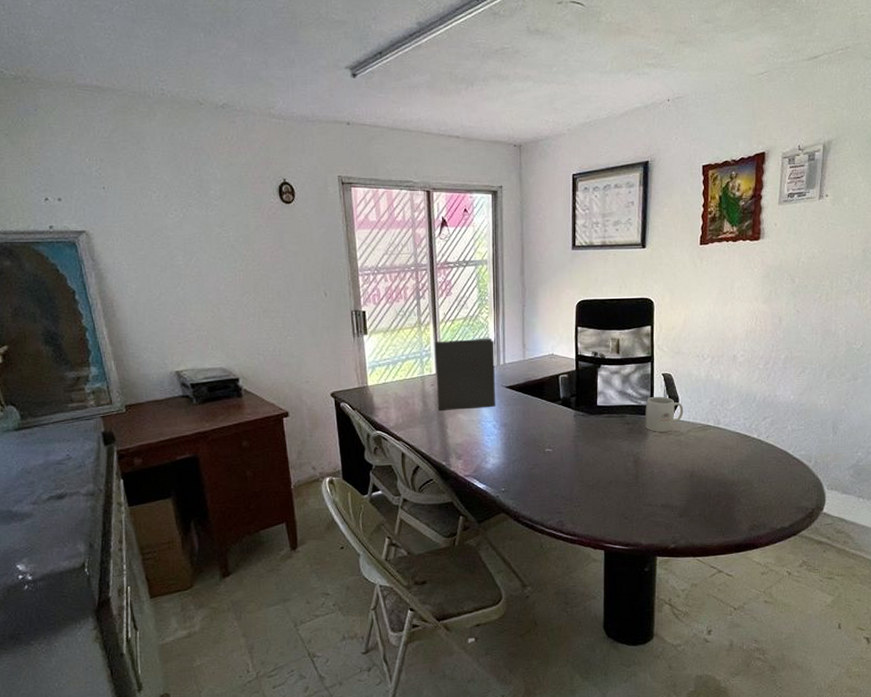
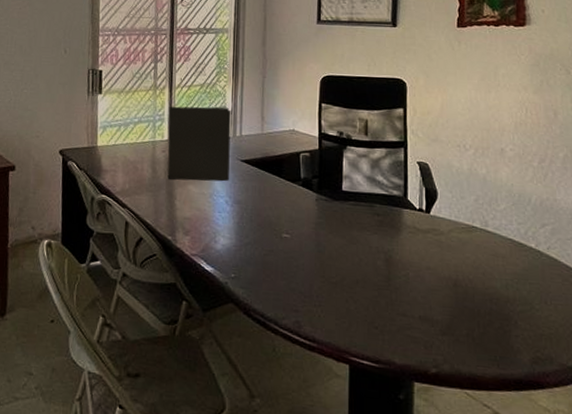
mug: present [645,396,684,432] -> none [398,186,444,229]

